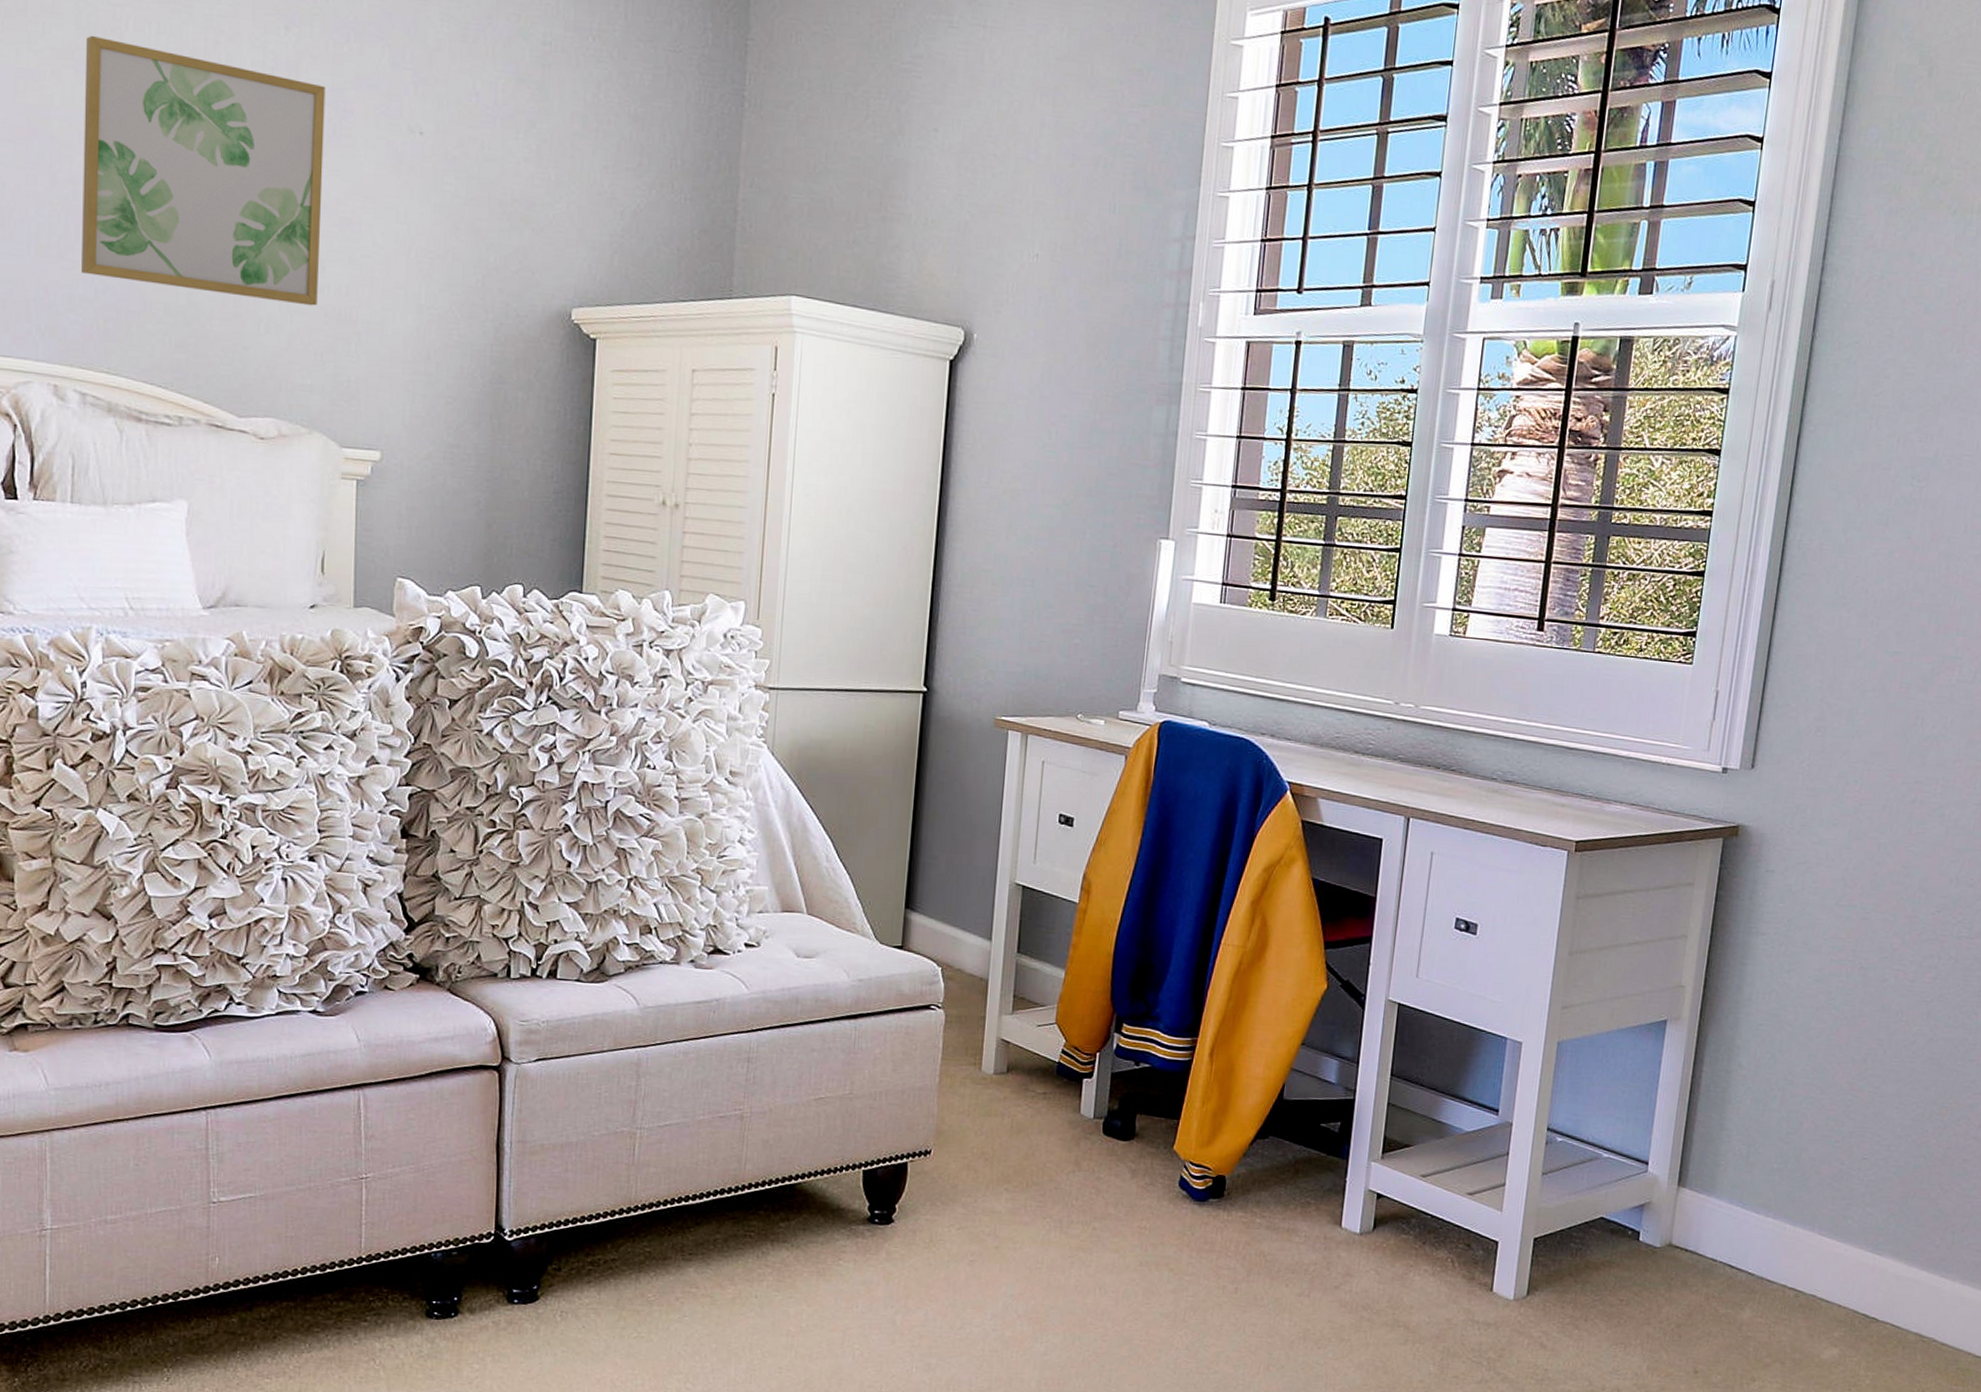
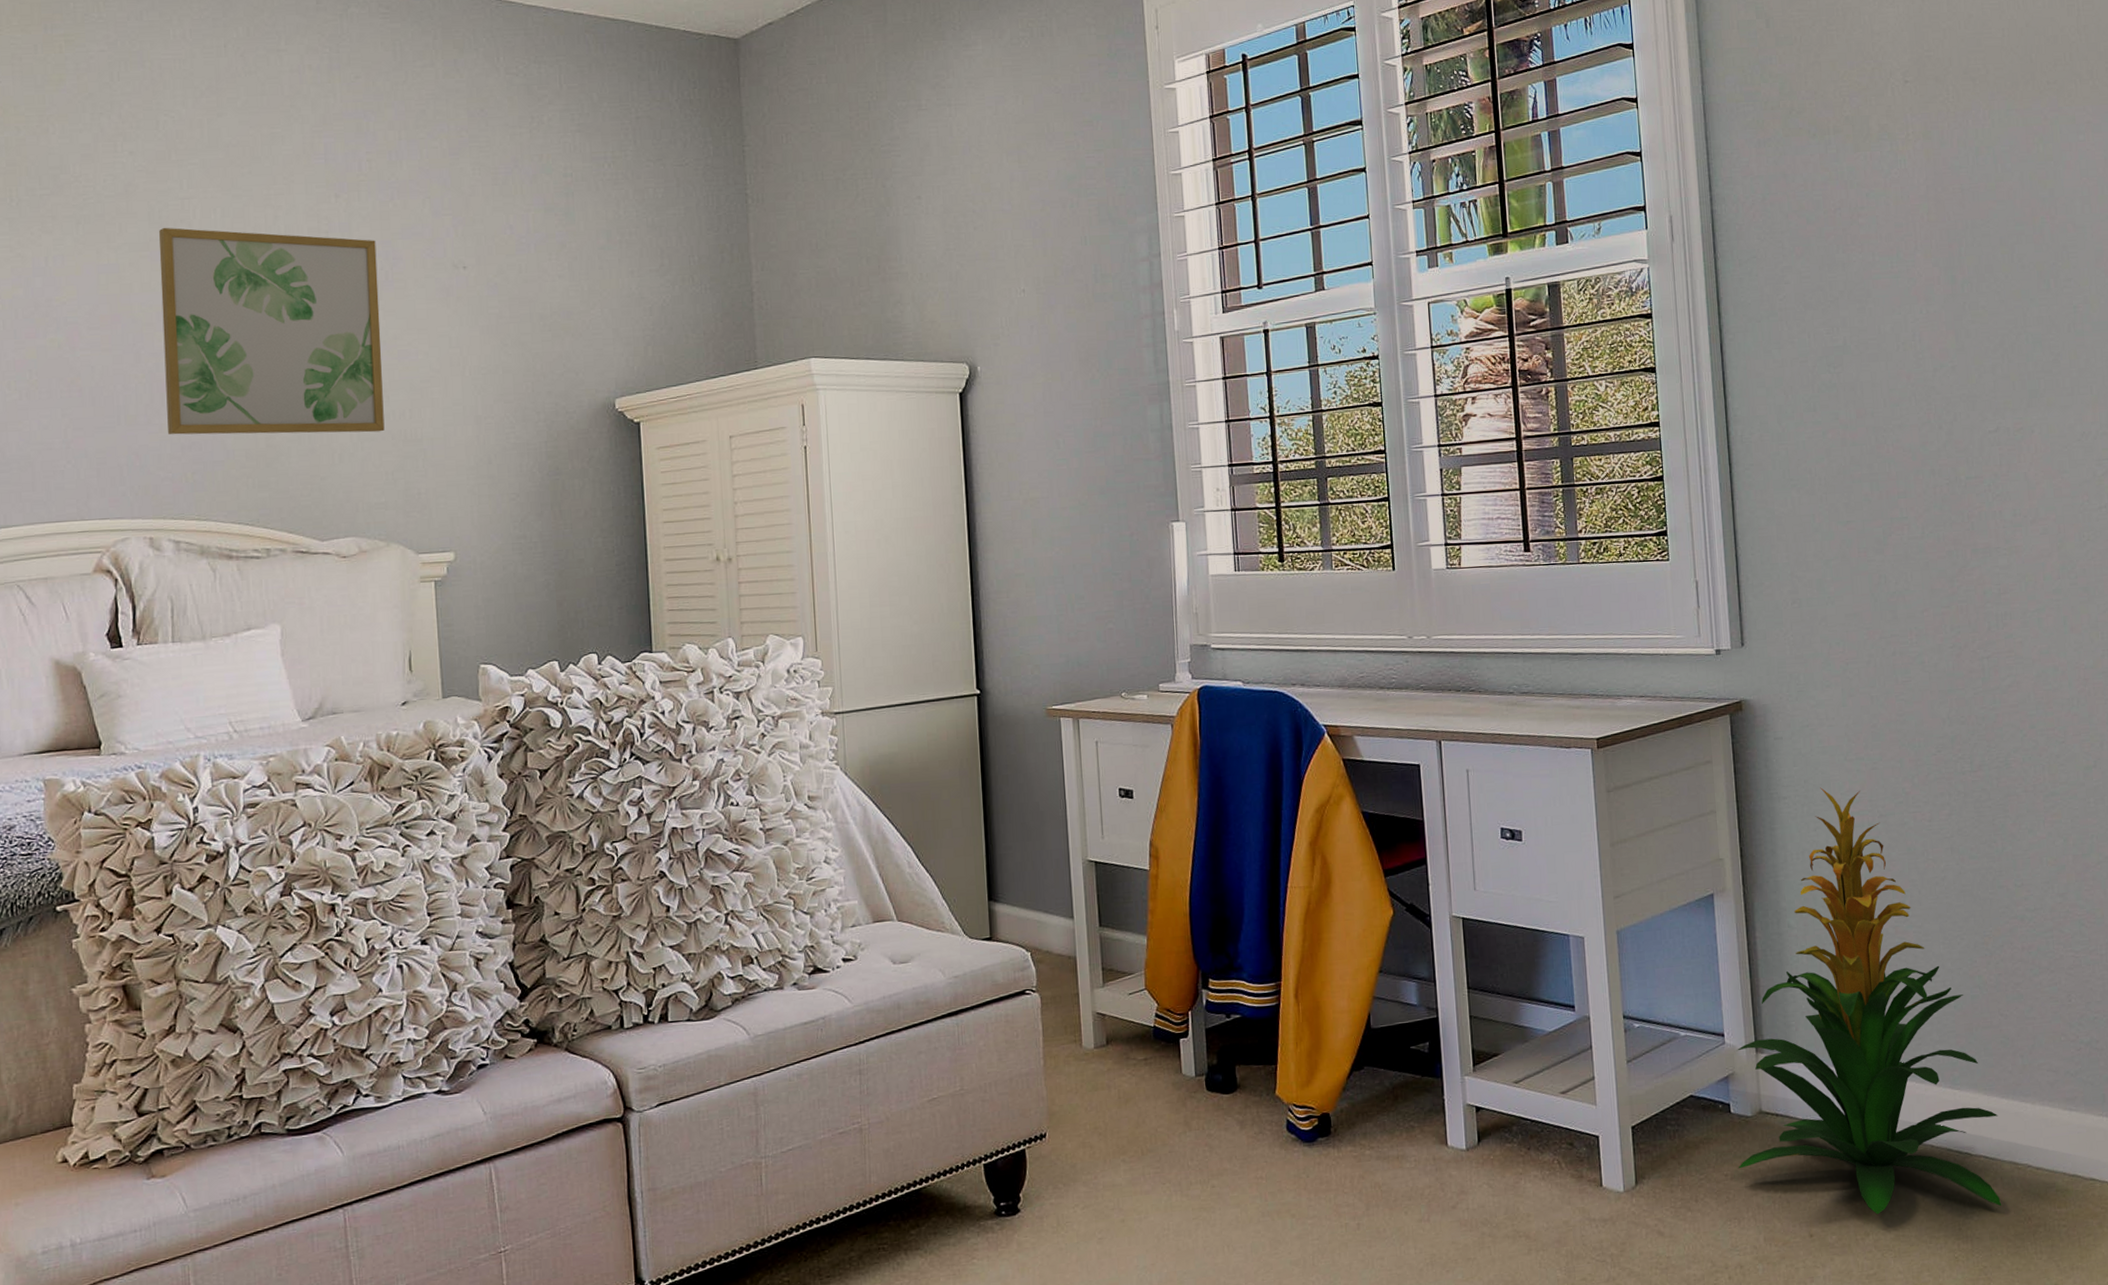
indoor plant: none [1636,929,1915,1374] -> present [1736,787,2002,1215]

